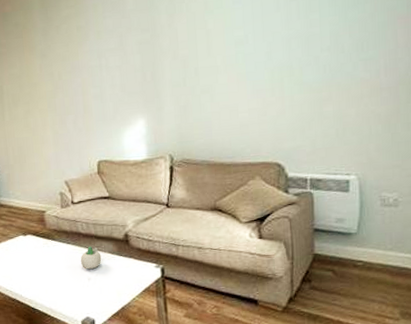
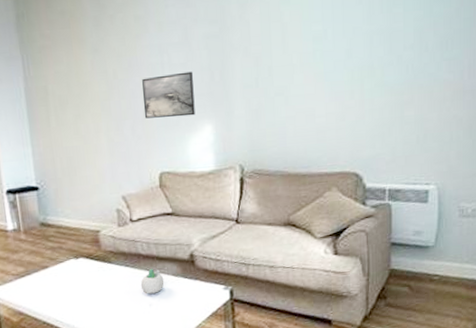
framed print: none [83,73,130,114] -> present [142,71,195,119]

